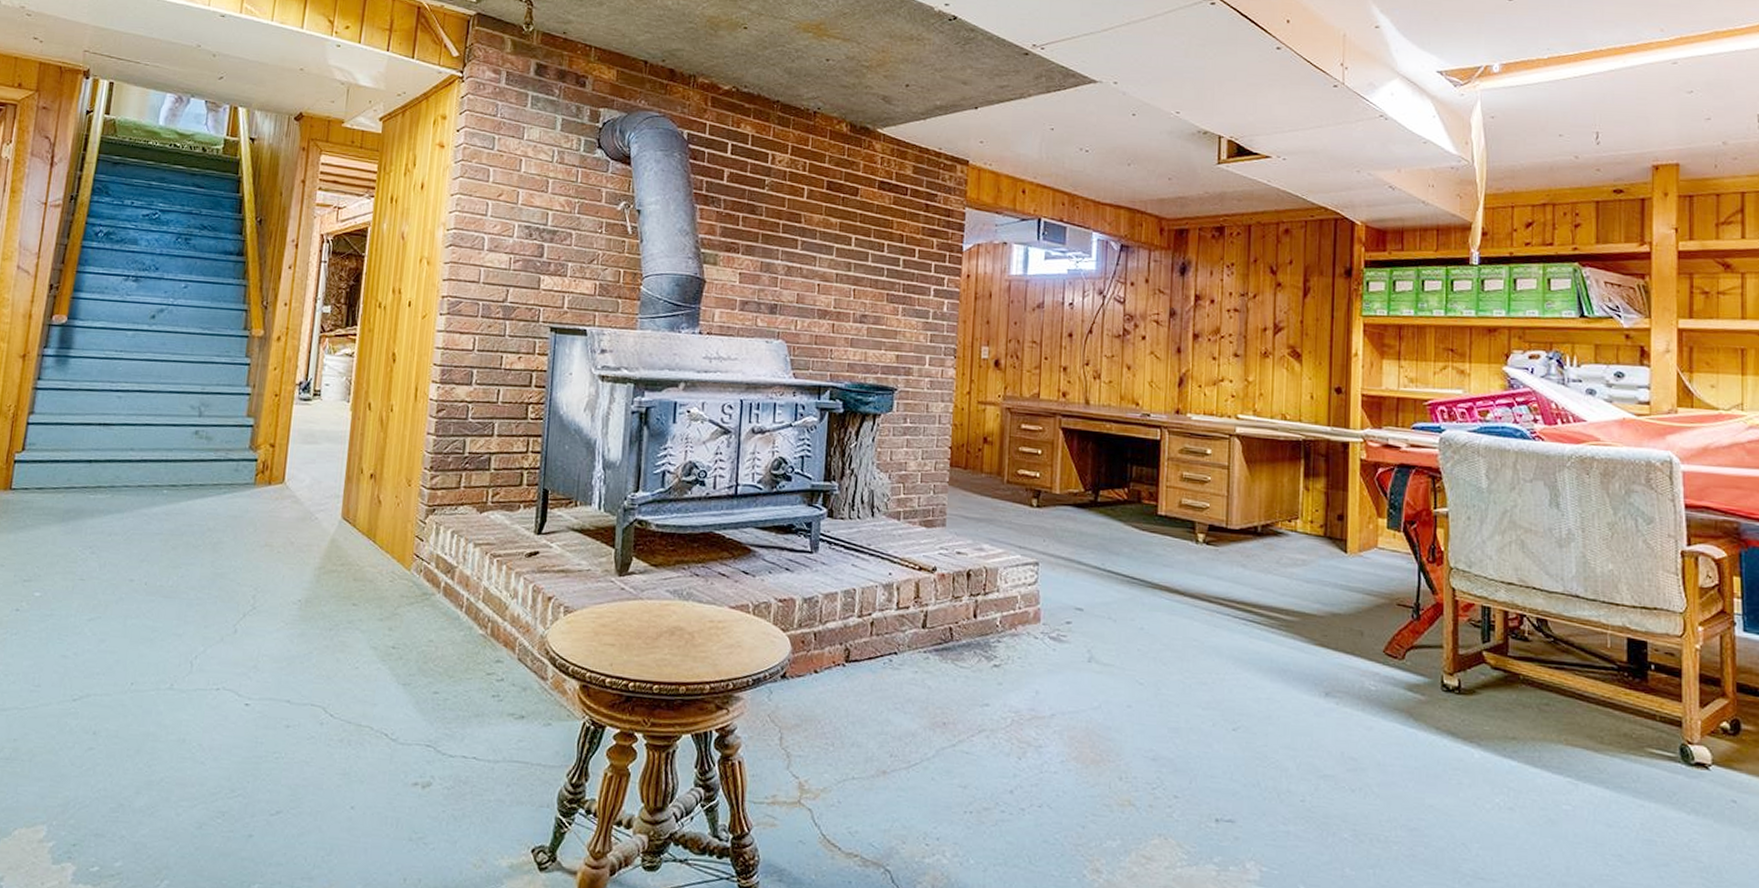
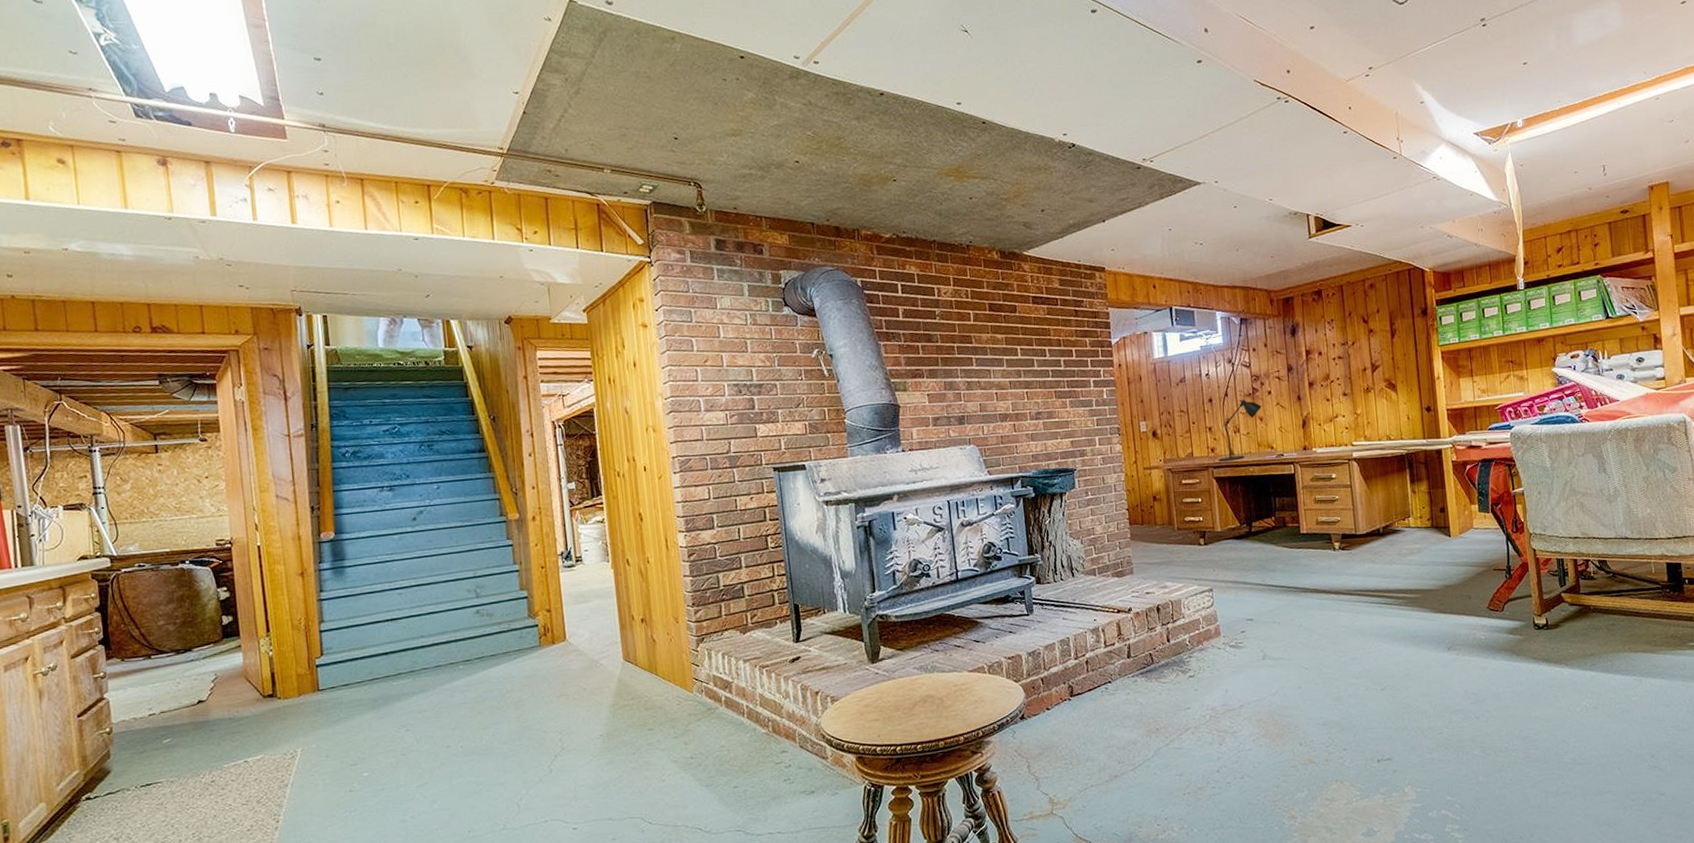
desk lamp: none [1069,339,1133,412] -> present [1218,399,1262,462]

